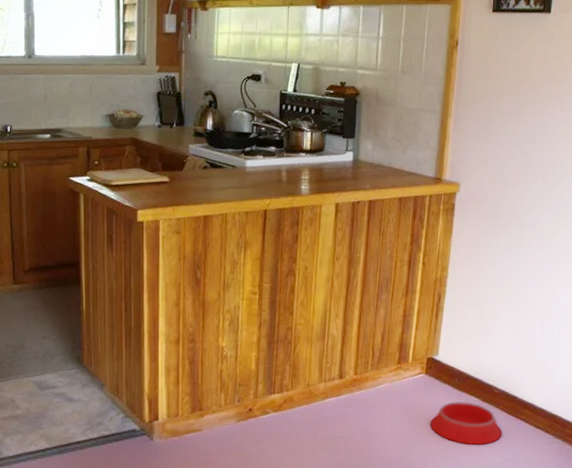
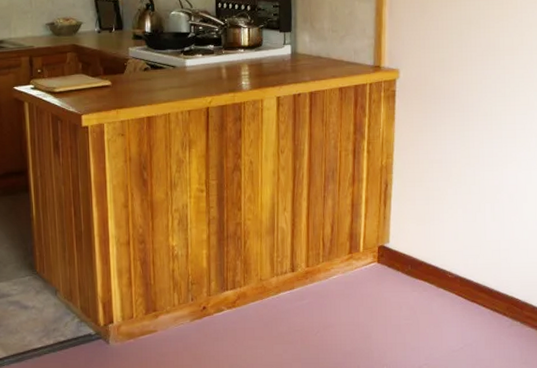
pet bowl: present [430,401,502,446] -> none [385,288,460,332]

